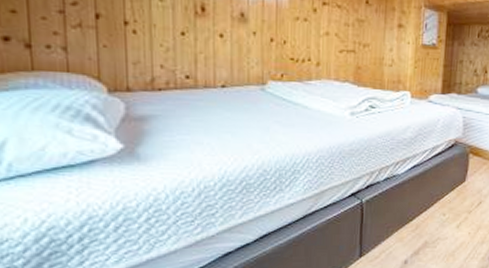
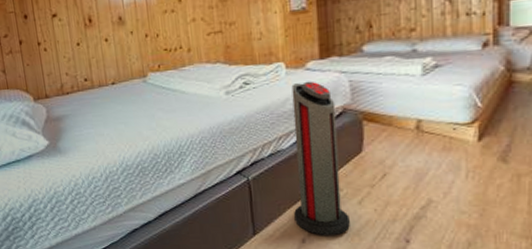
air purifier: none [400,112,449,256] -> present [291,81,350,235]

